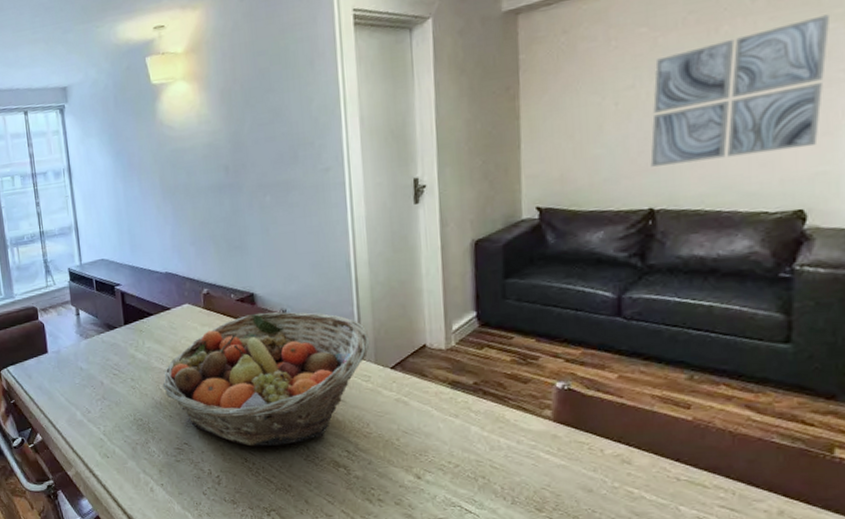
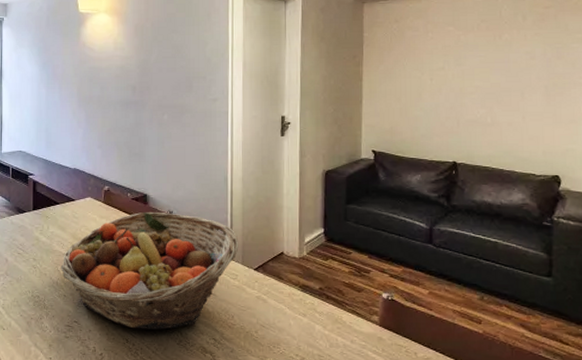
wall art: present [650,14,831,167] -> none [454,37,574,130]

